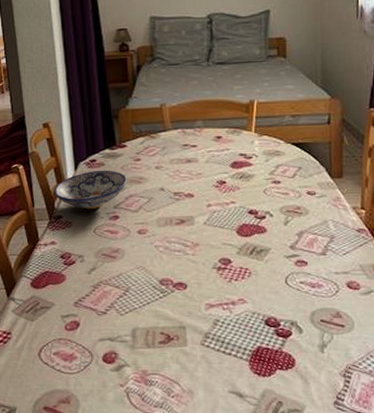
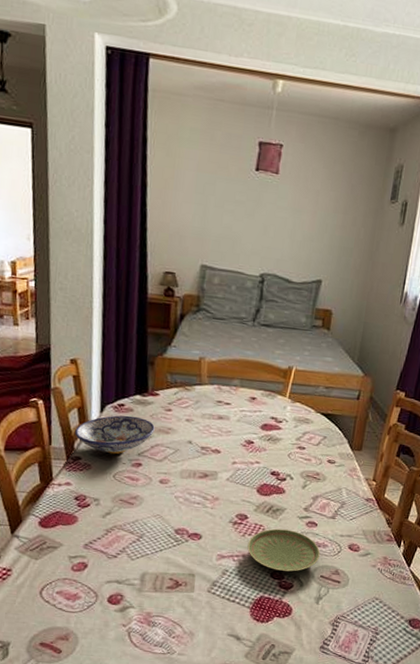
plate: none [235,271,317,317] -> present [247,528,321,572]

